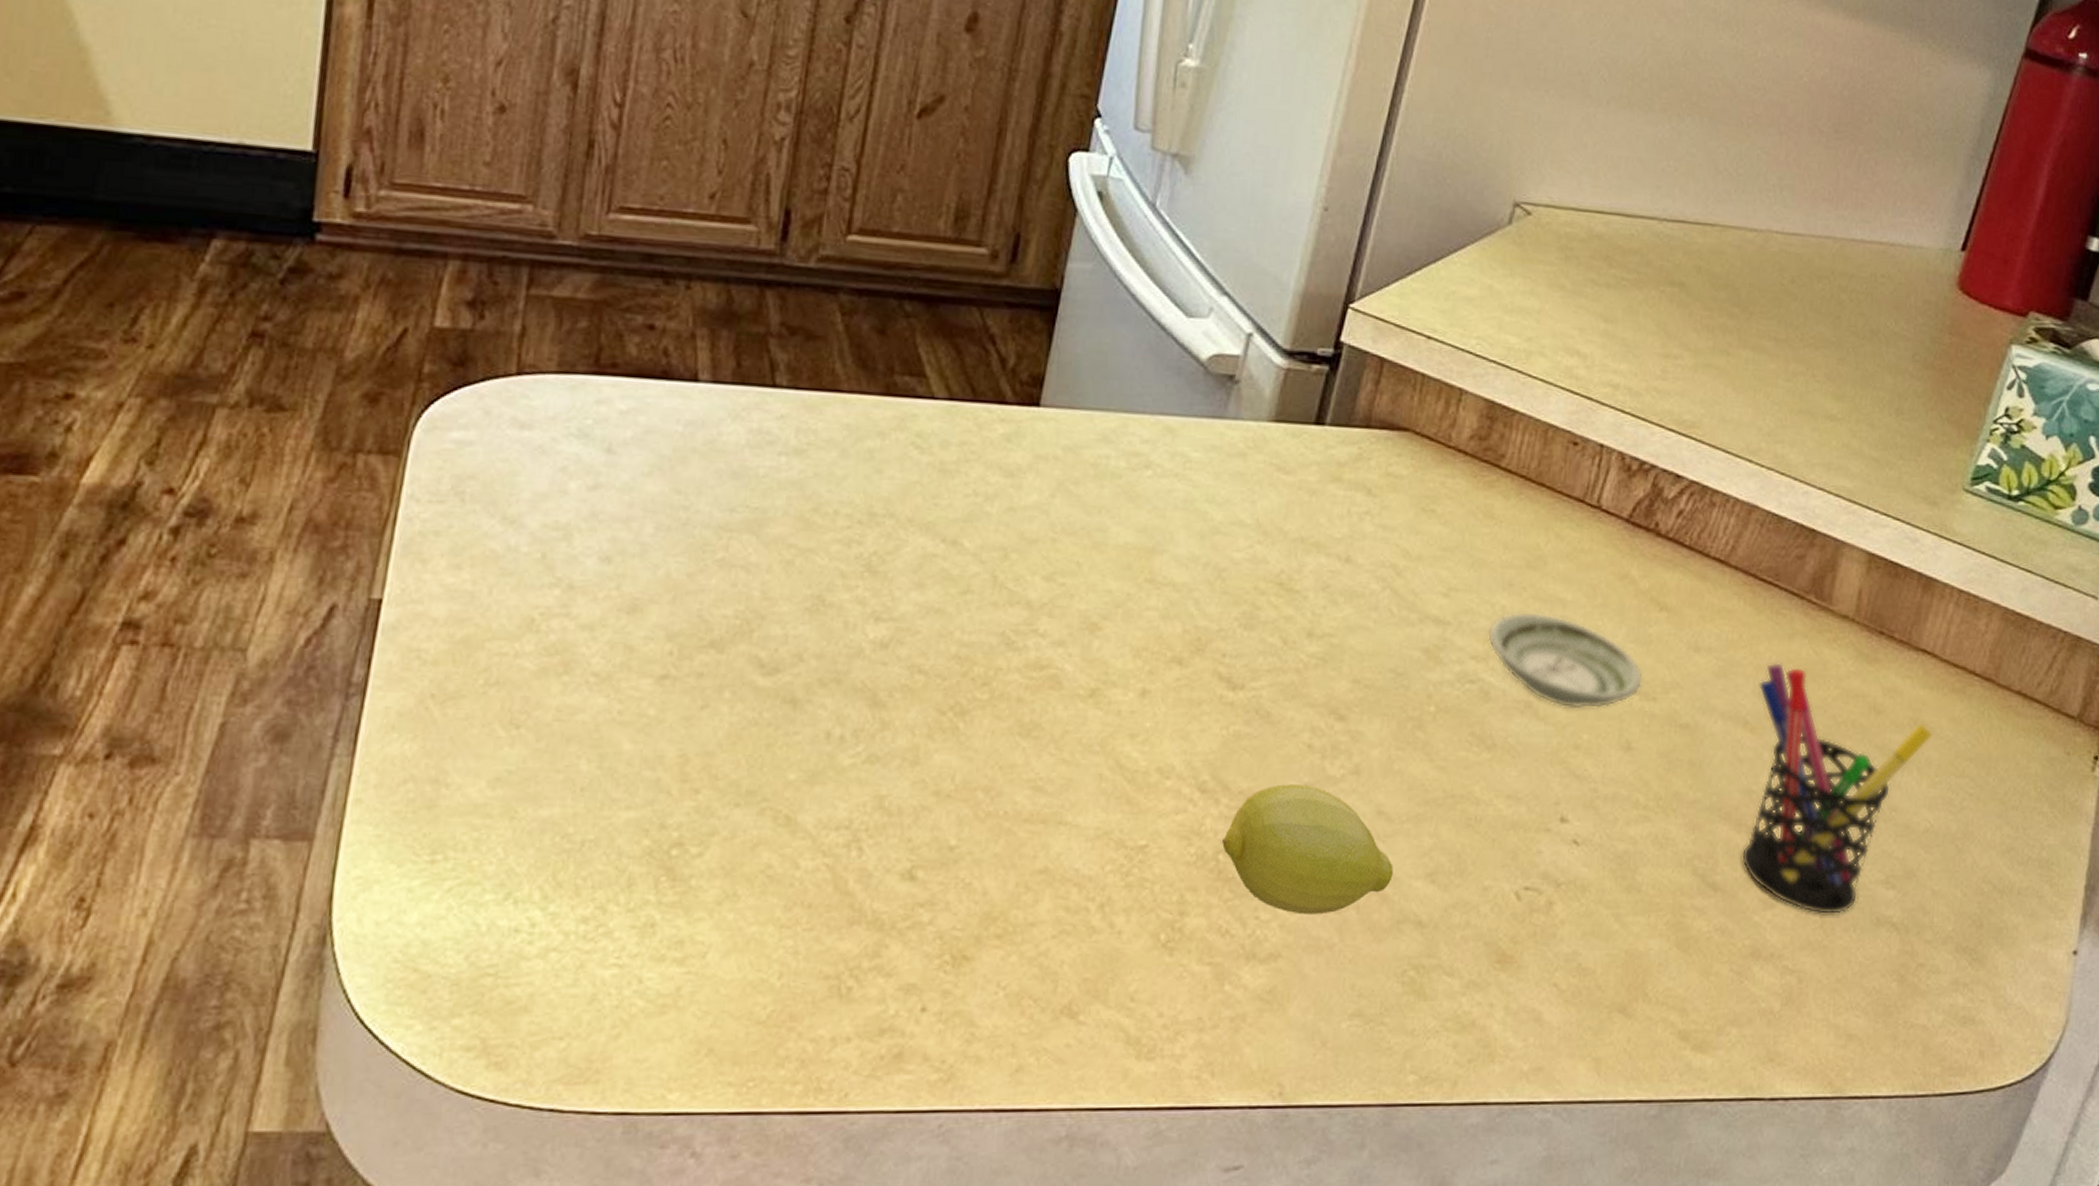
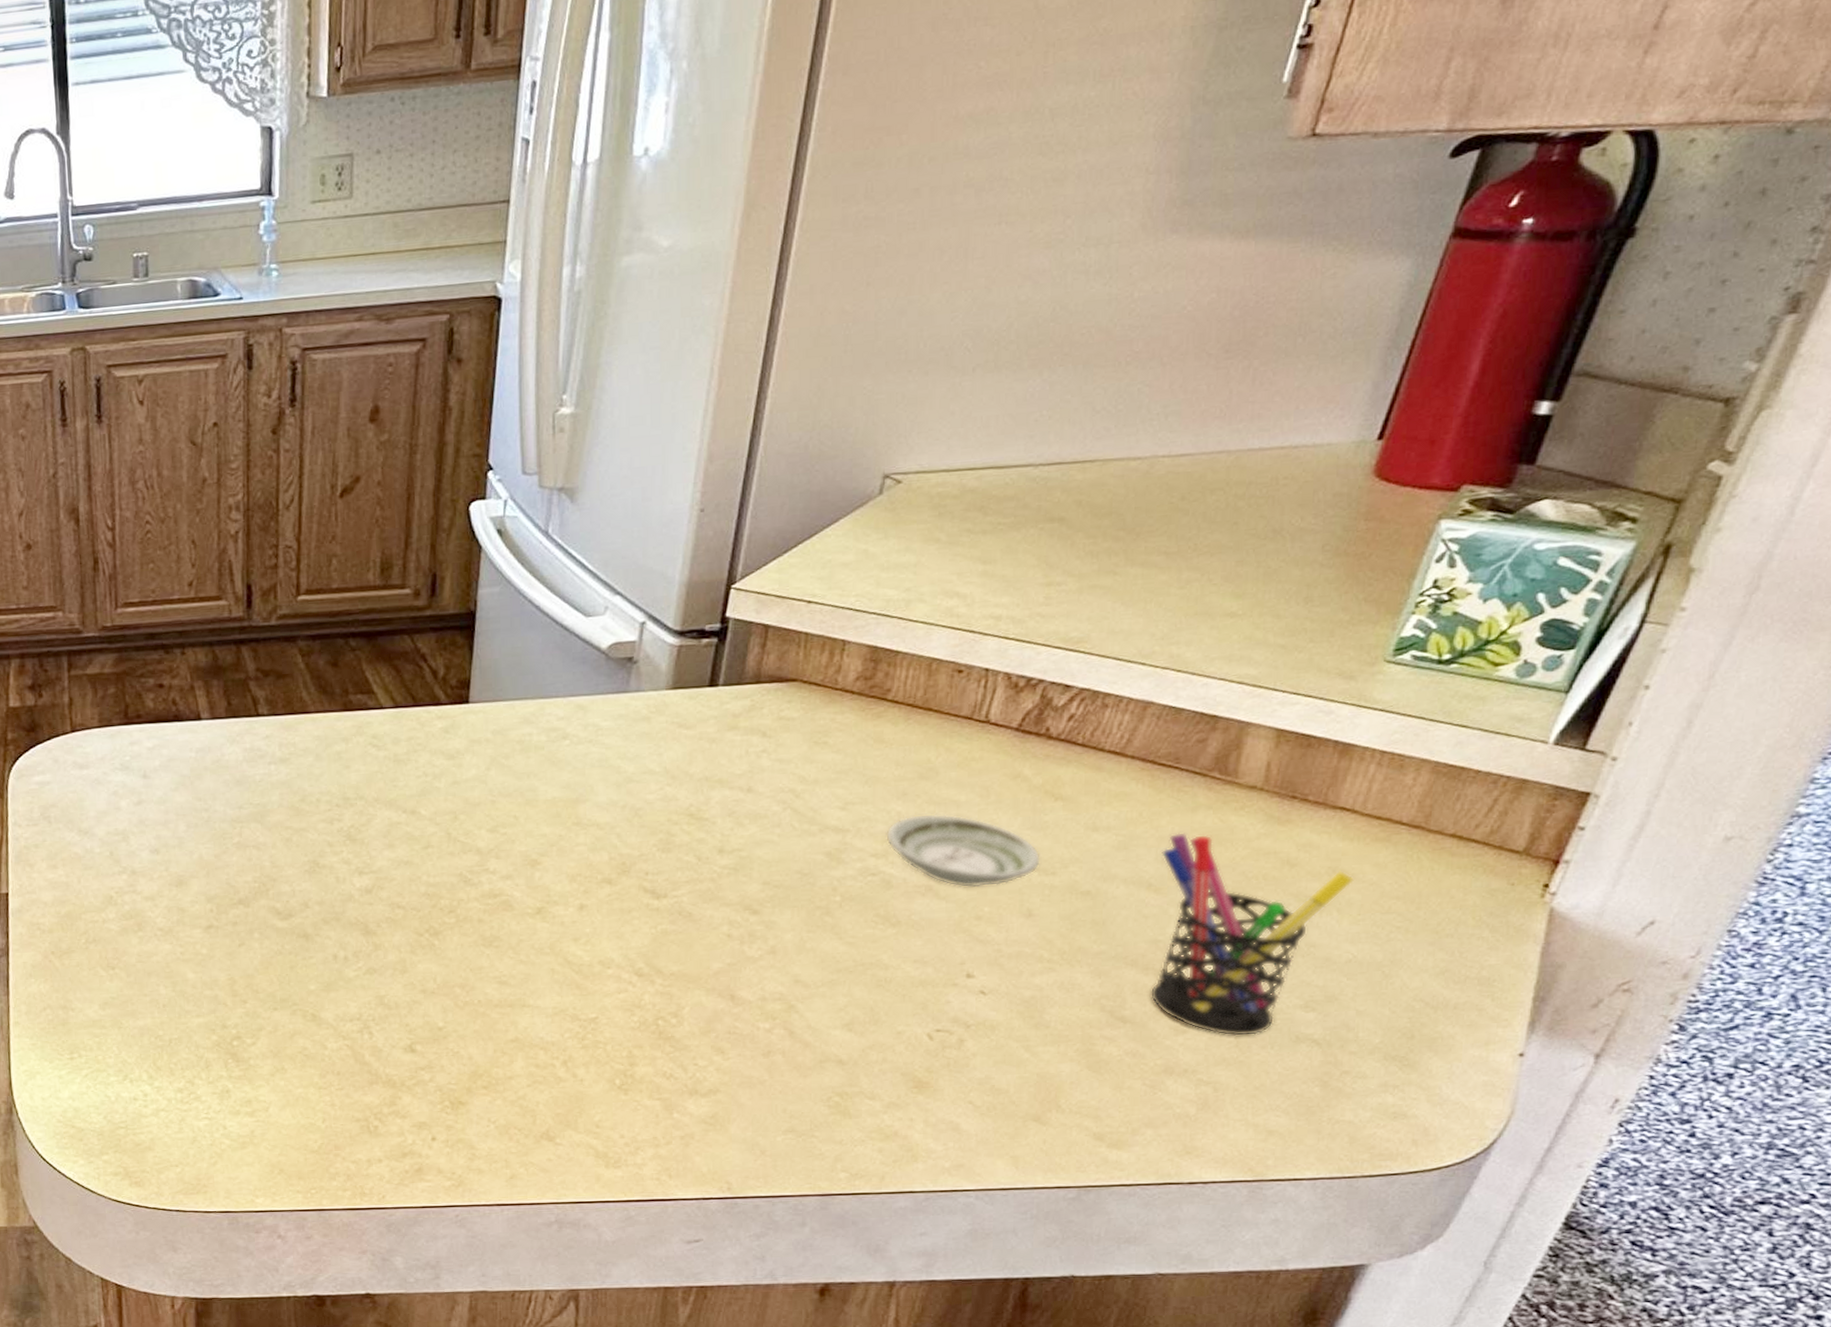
fruit: present [1221,784,1393,915] -> none [659,964,813,1061]

